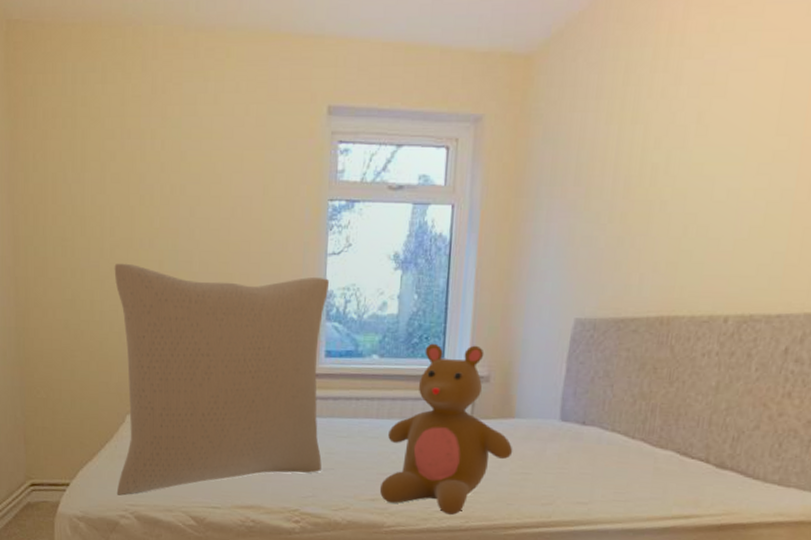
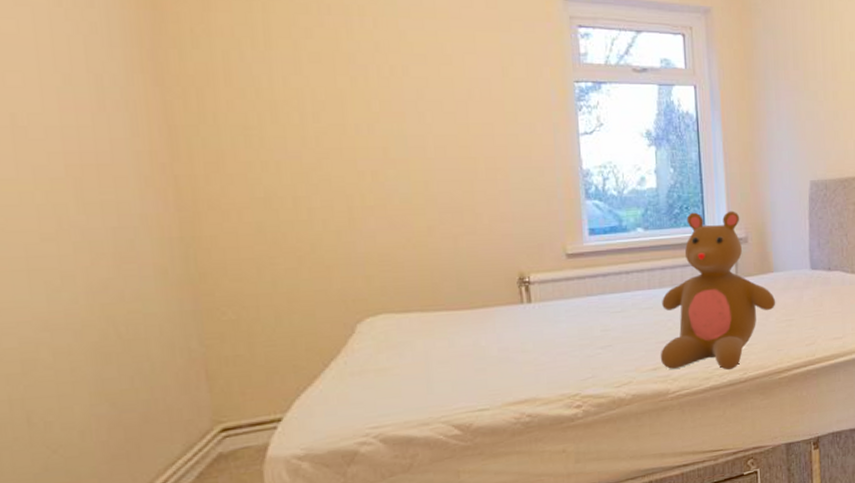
pillow: present [114,263,329,496] -> none [323,152,598,420]

